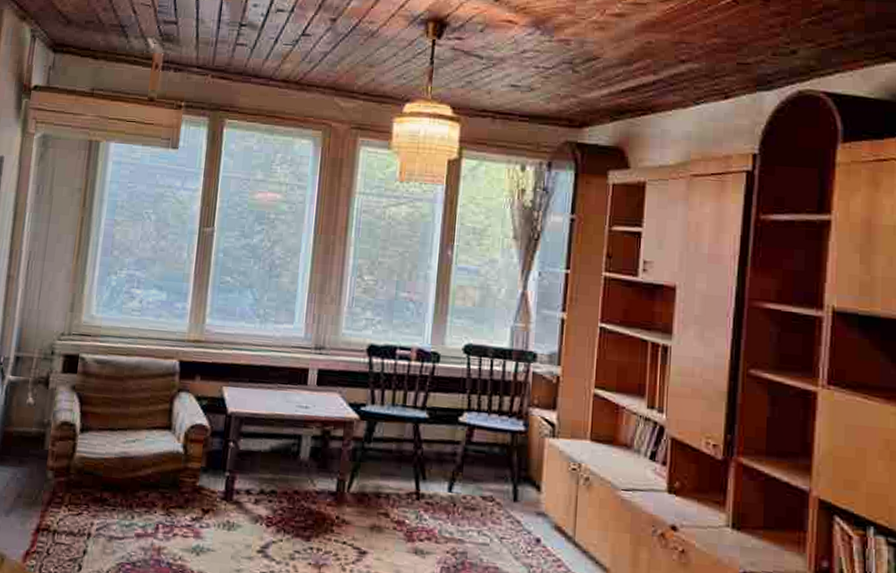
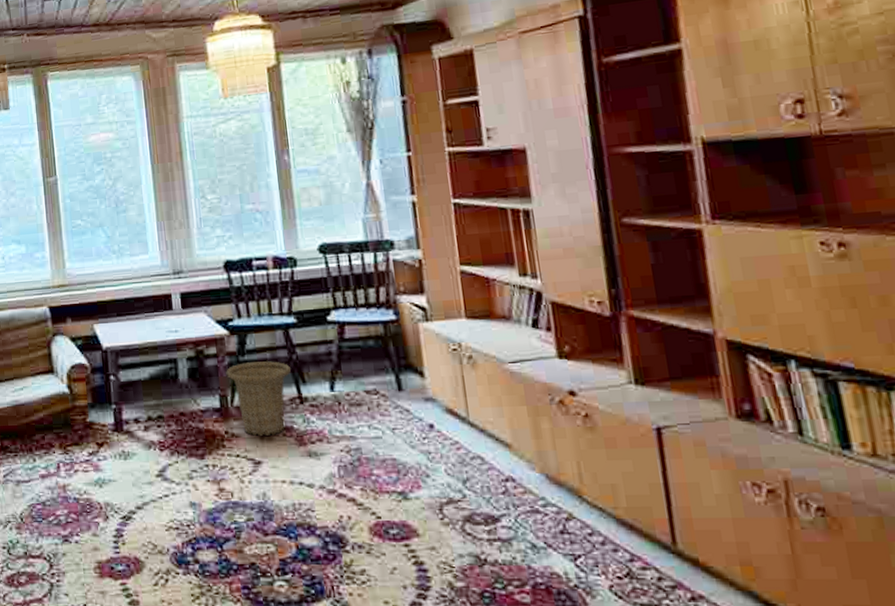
basket: none [348,450,413,527] -> present [226,361,291,436]

